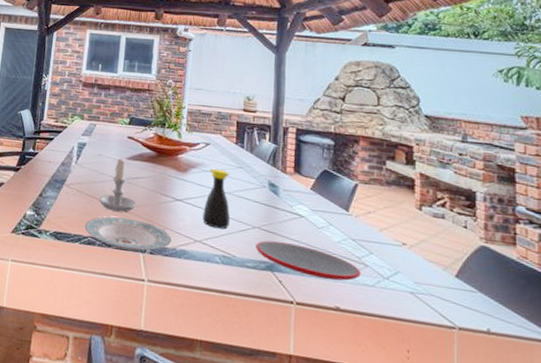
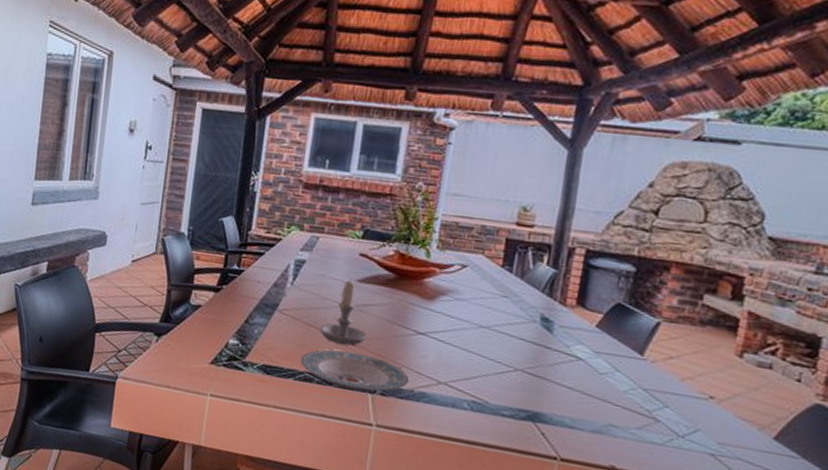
bottle: present [202,168,230,229] -> none [450,296,490,371]
plate: present [256,240,361,281] -> none [515,386,650,438]

